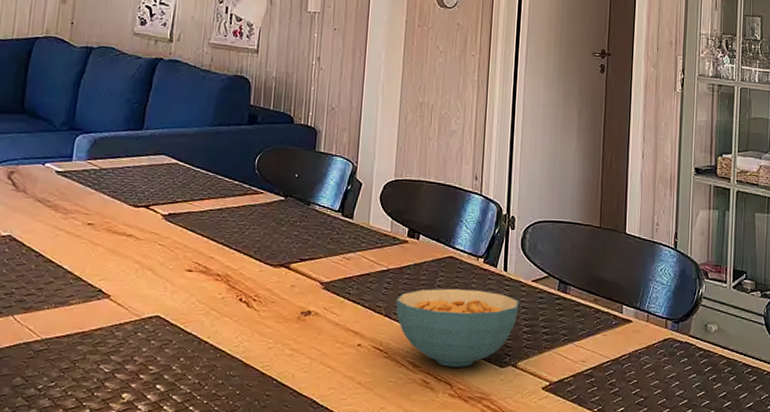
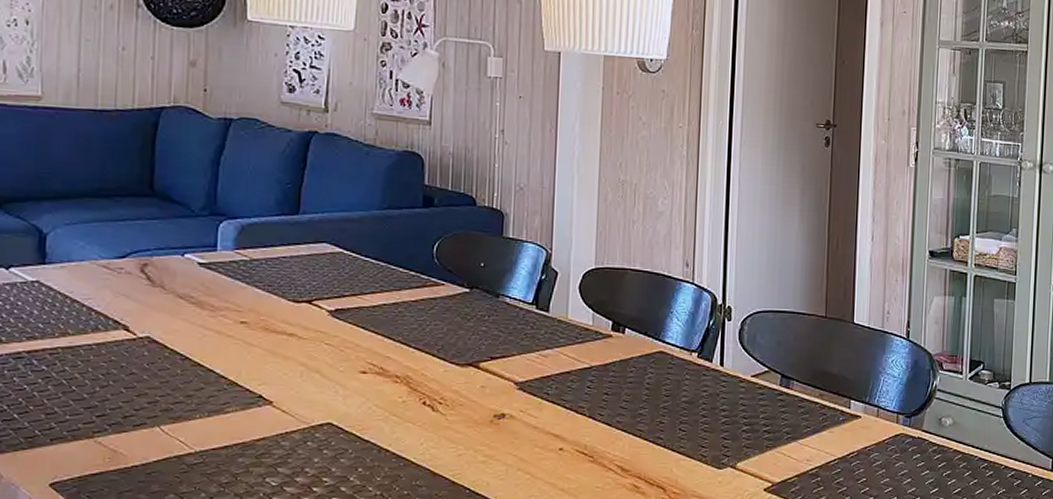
cereal bowl: present [396,288,519,367] -> none [600,386,737,470]

